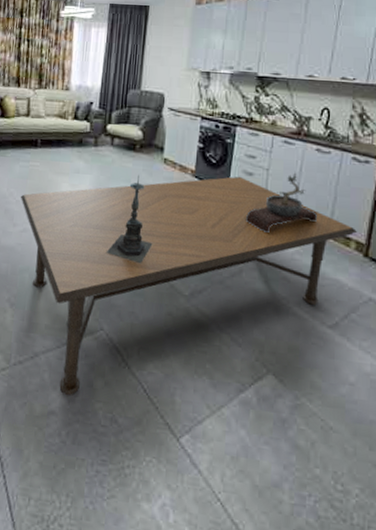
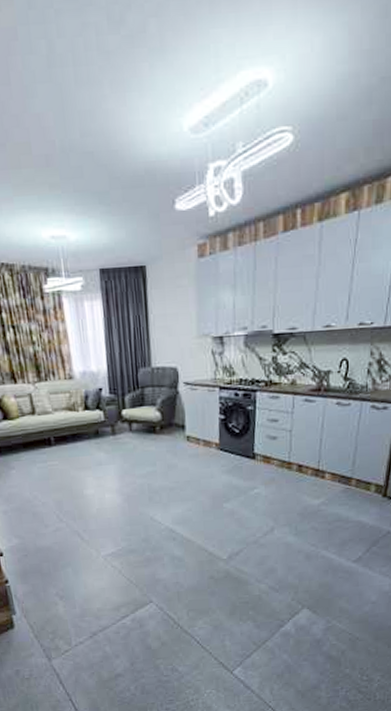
dining table: present [20,176,357,396] -> none [45,441,376,660]
candle holder: present [105,175,153,264] -> none [142,457,187,540]
bonsai tree: present [245,172,317,234] -> none [272,429,339,492]

